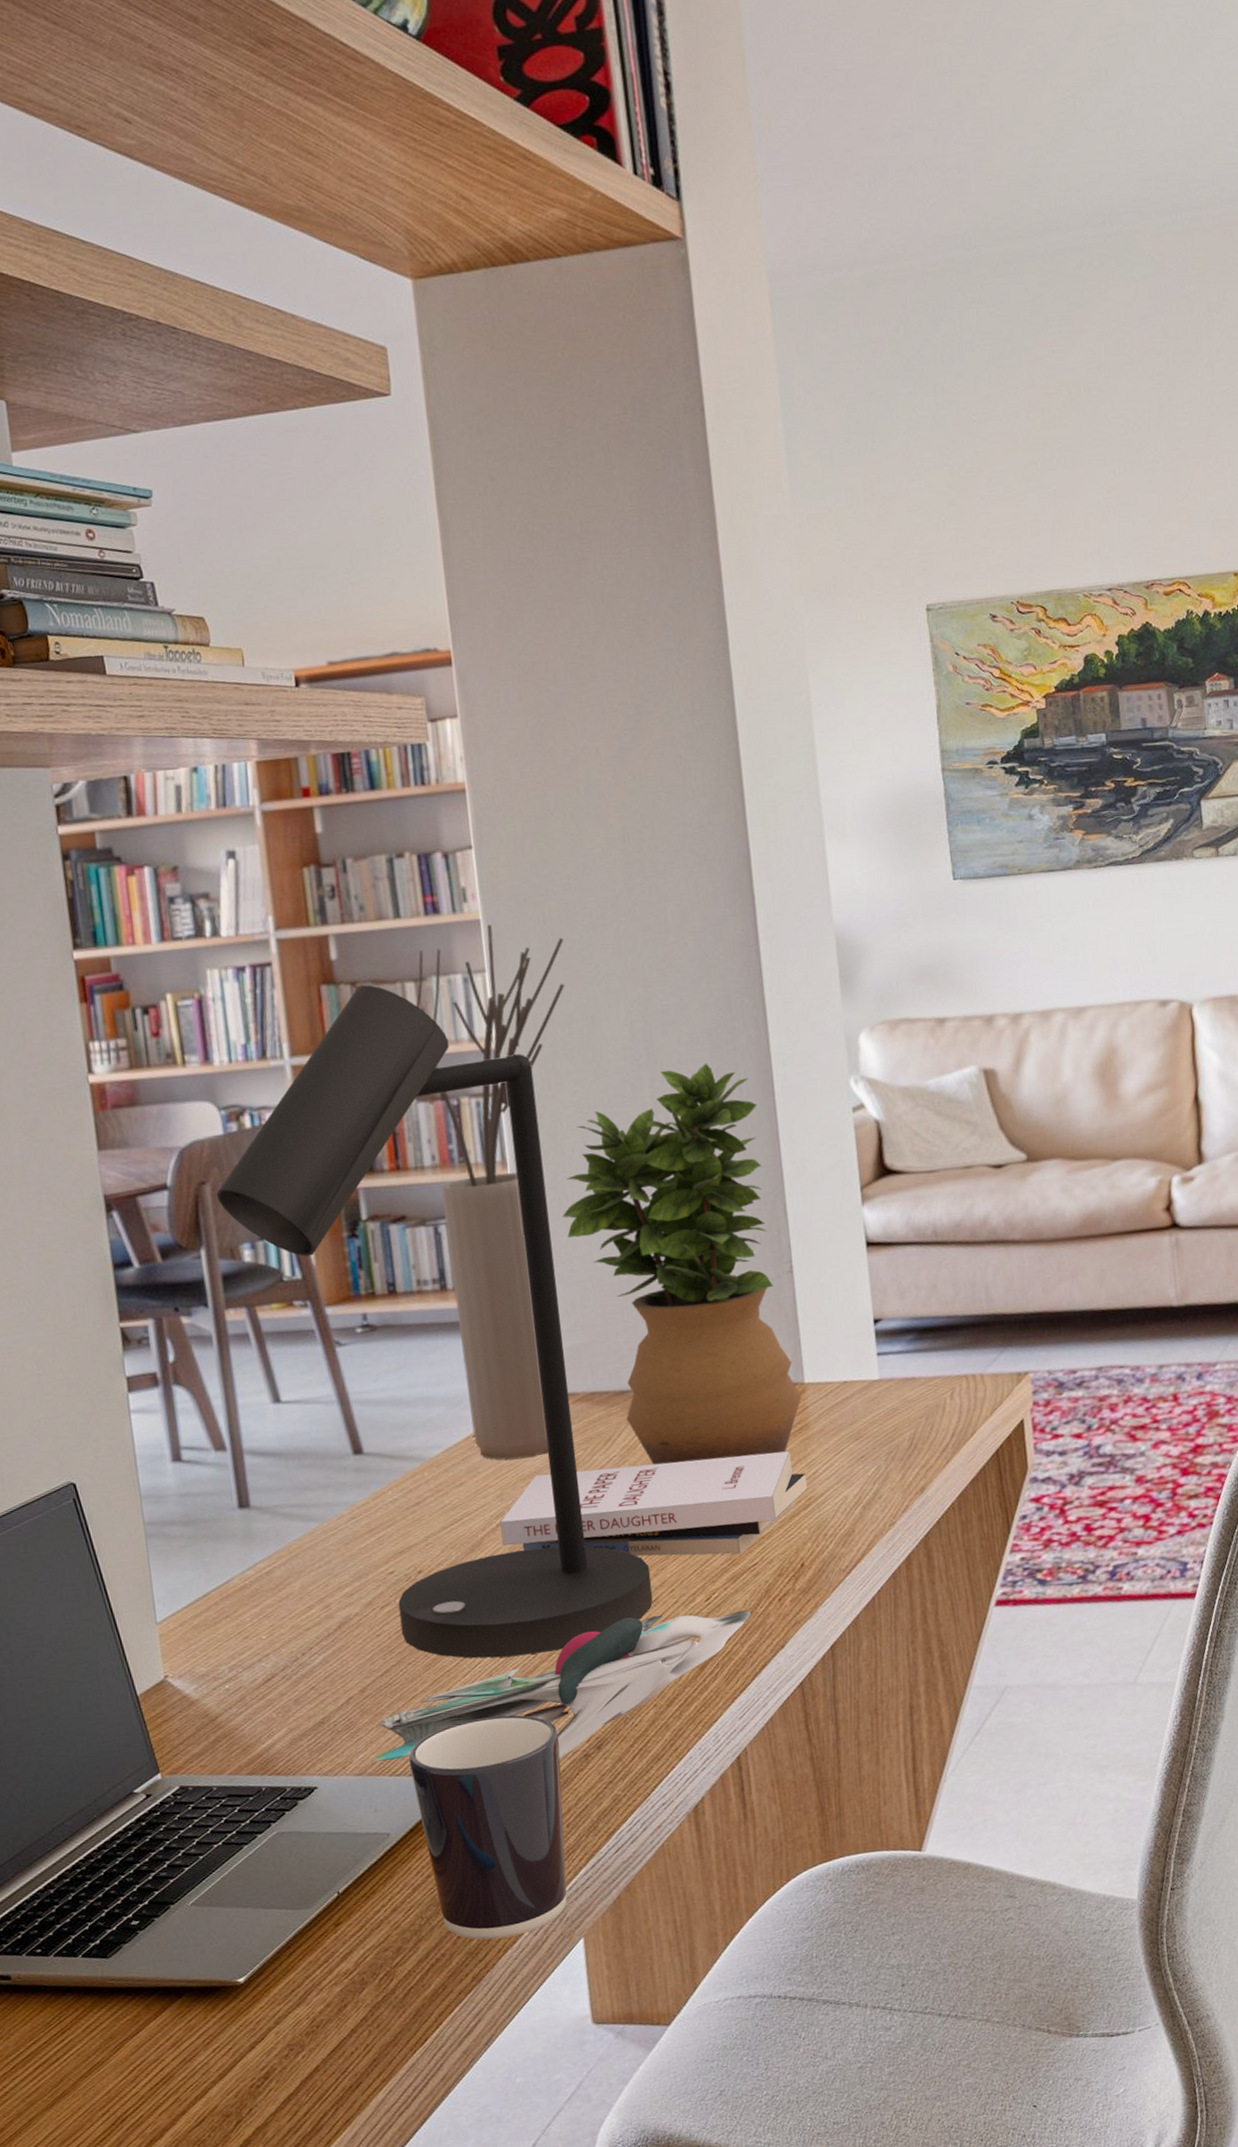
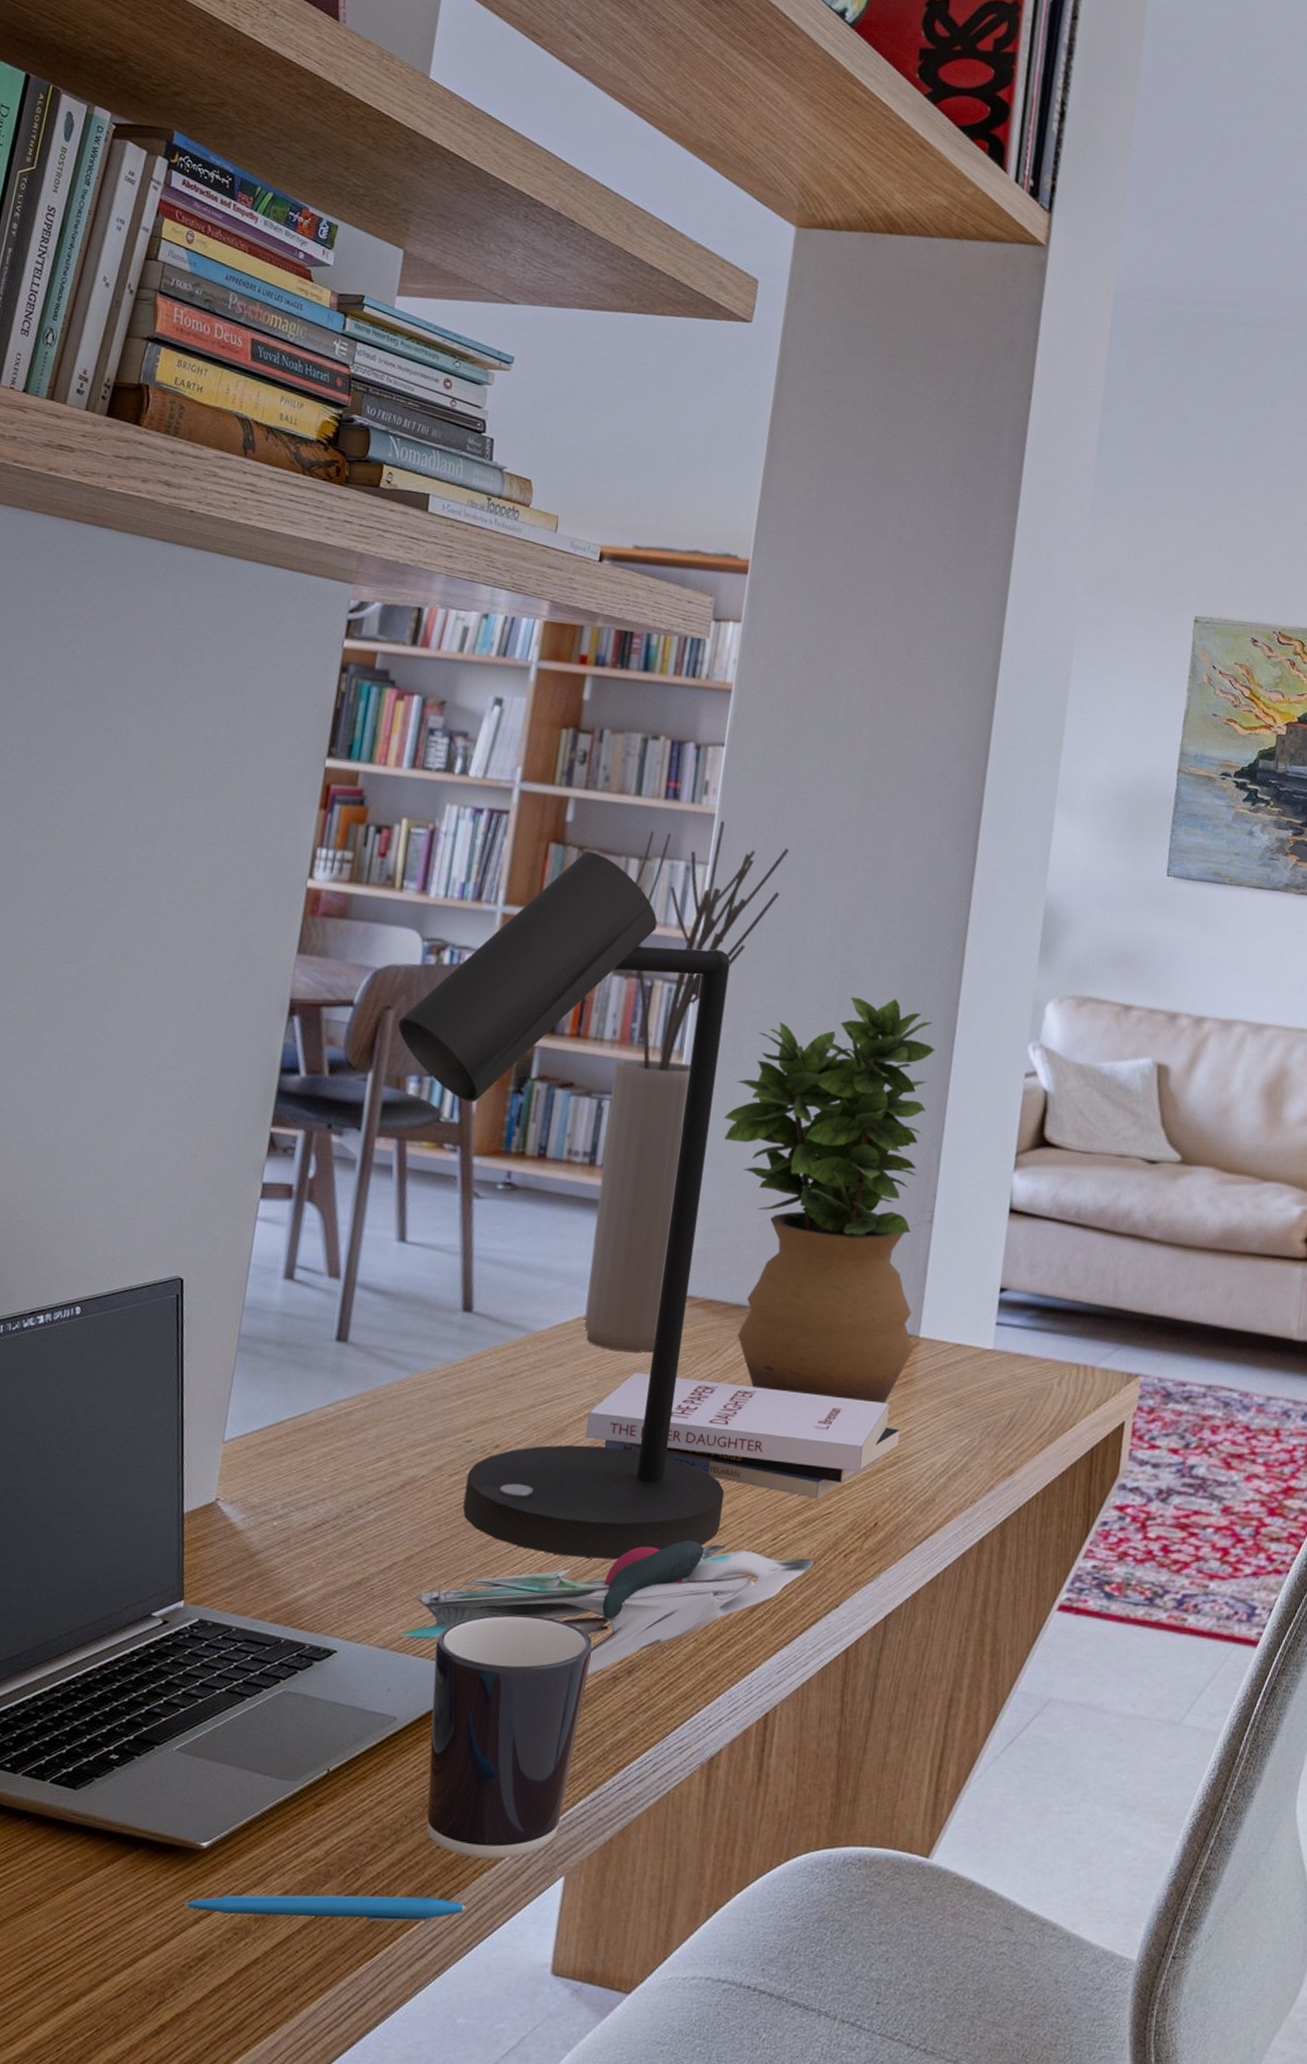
pen: none [236,1980,499,2037] -> present [183,1895,467,1922]

